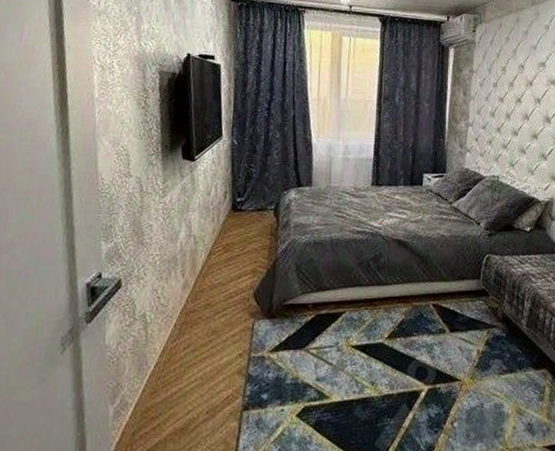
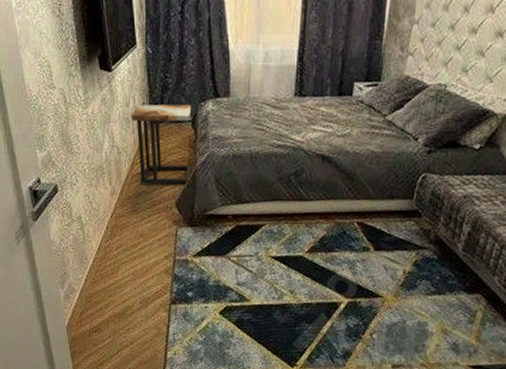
side table: none [211,193,275,275] -> present [130,104,192,184]

